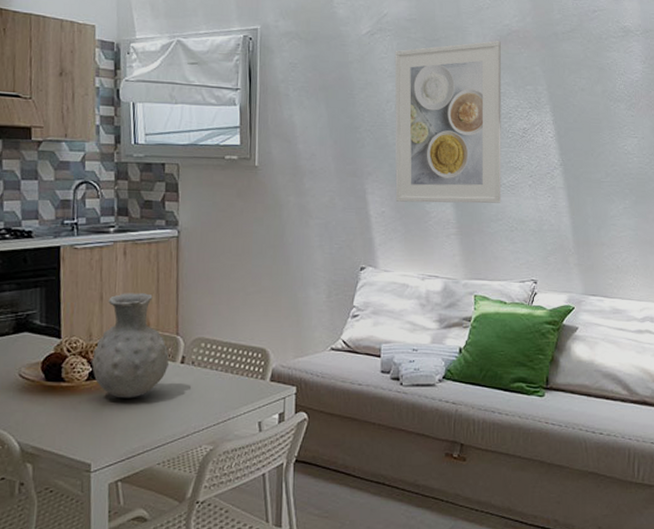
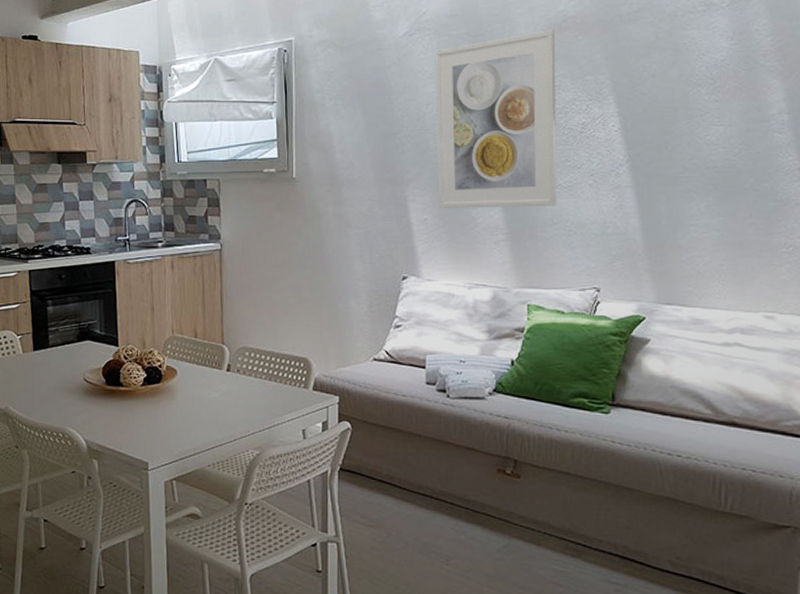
vase: present [91,293,169,398] -> none [145,304,215,403]

